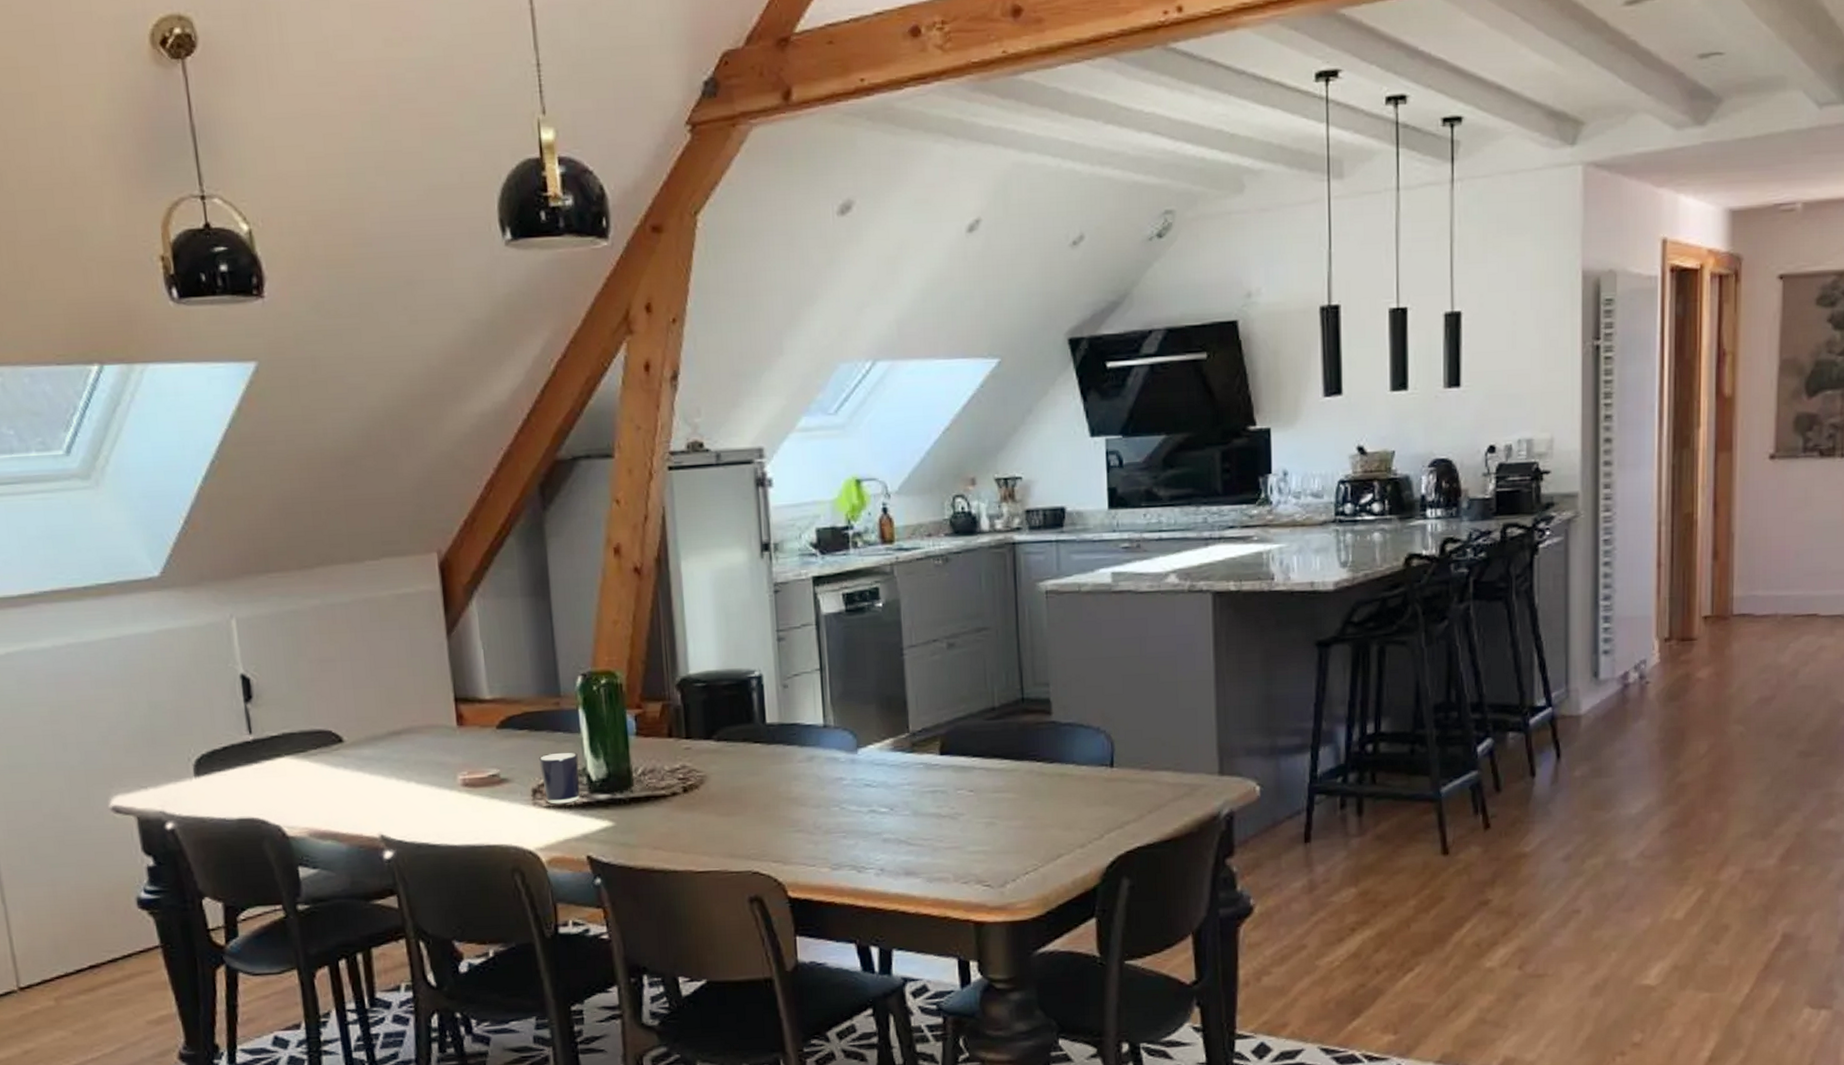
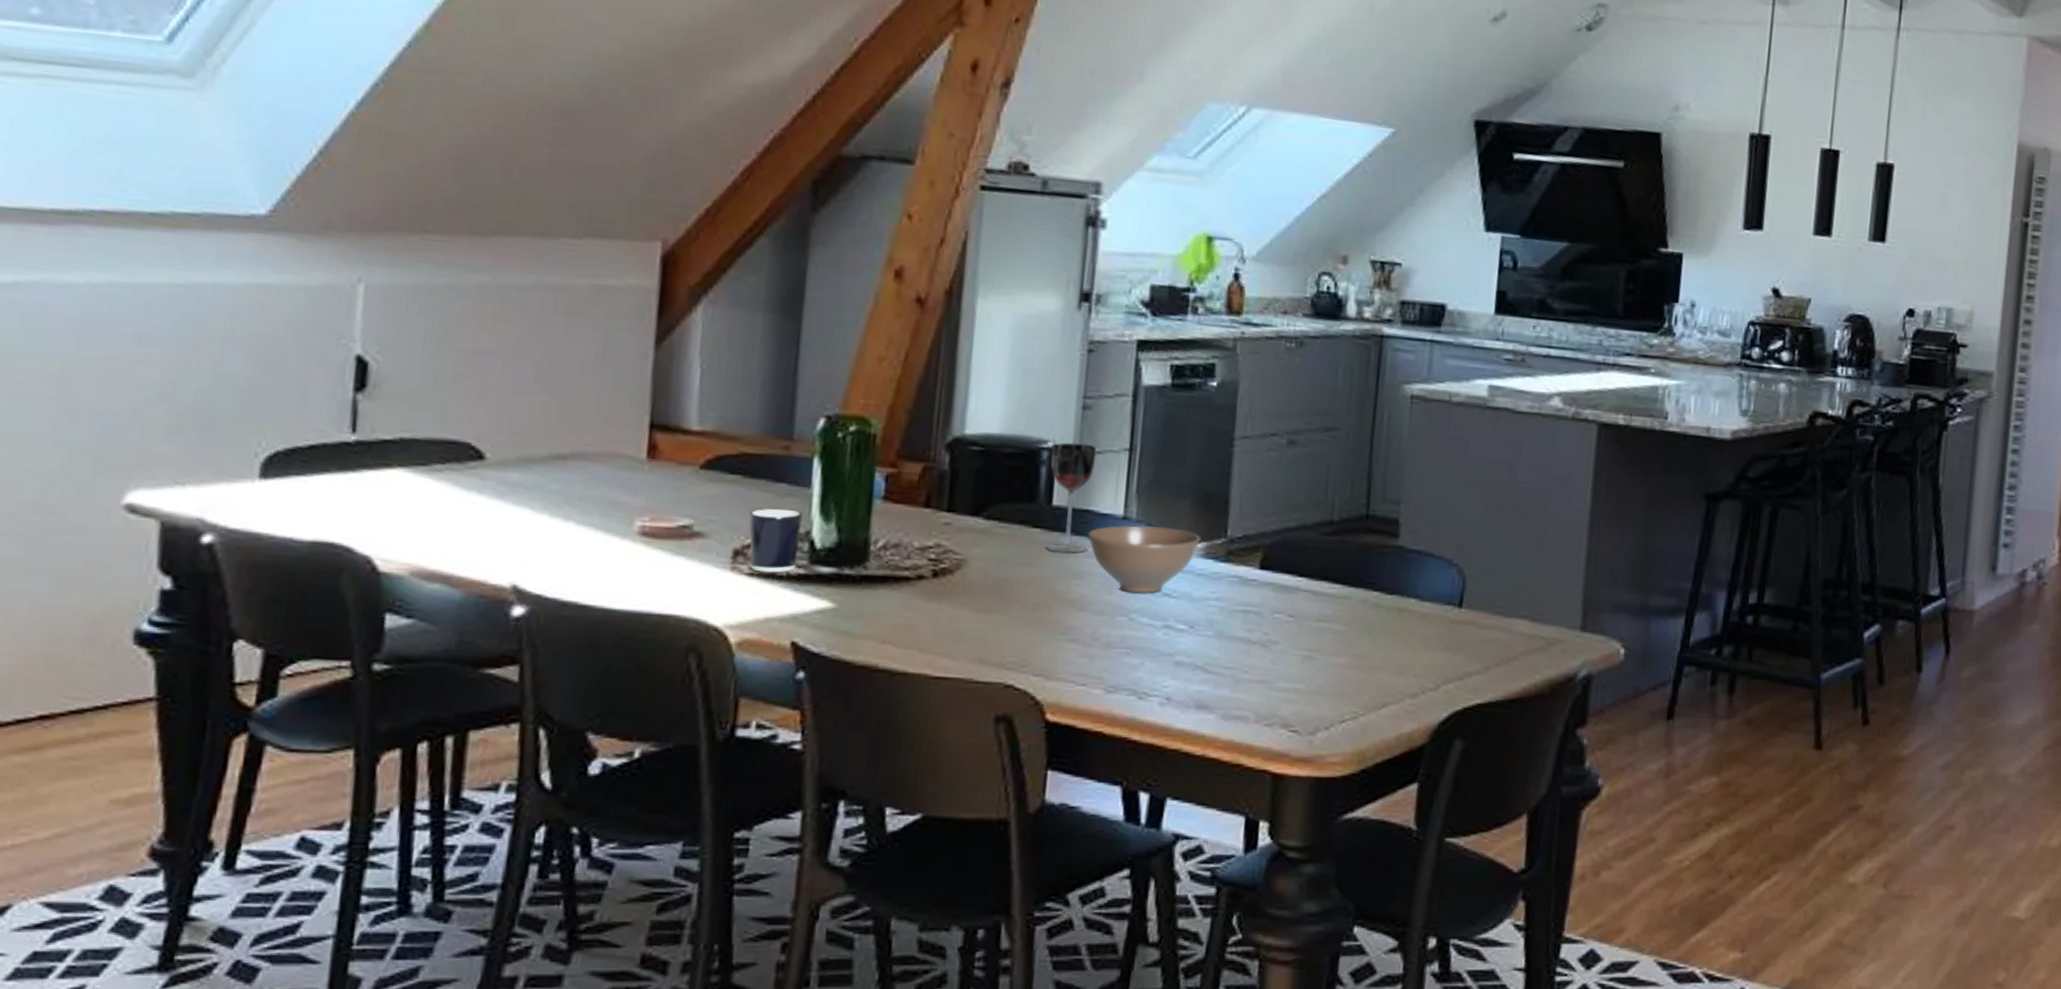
wineglass: none [758,669,800,761] -> present [1047,442,1096,553]
bowl: none [797,729,889,787] -> present [1087,524,1201,594]

